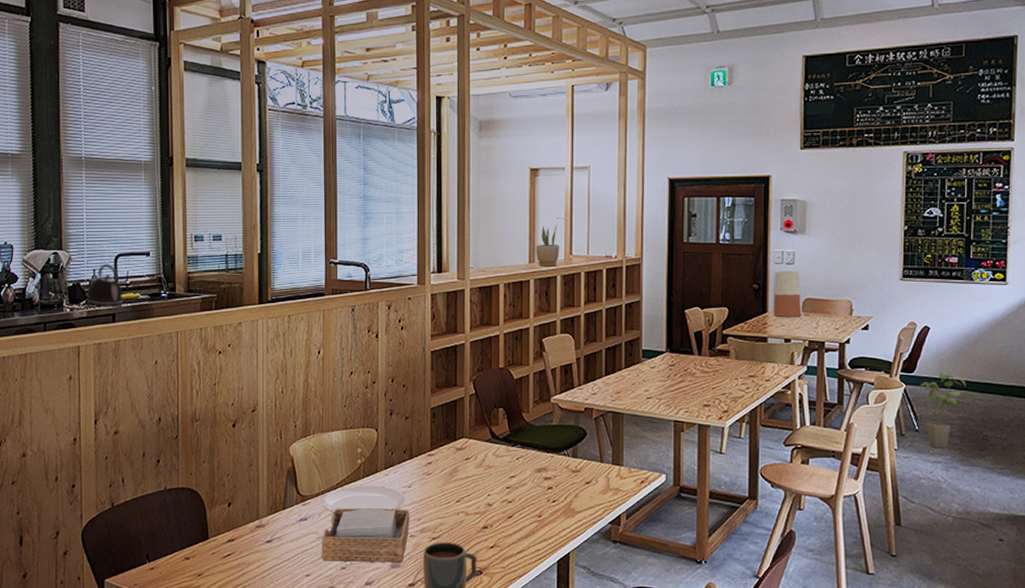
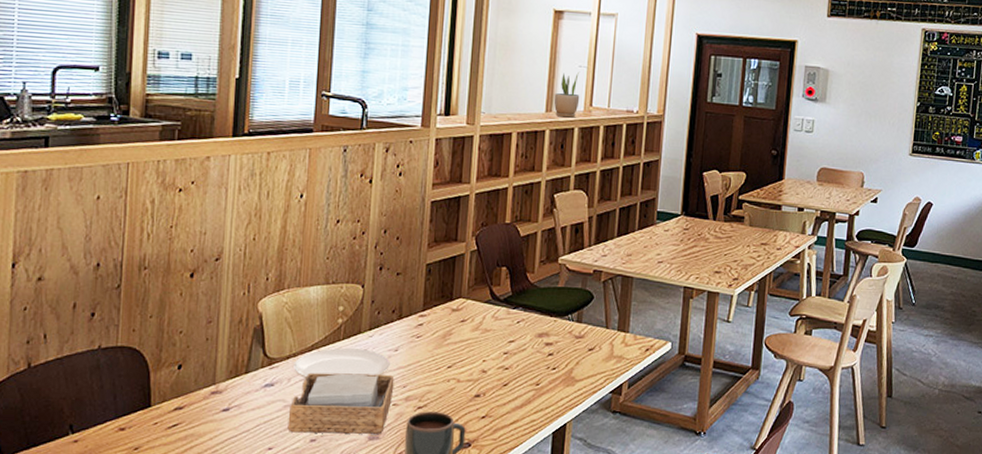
kettle: present [87,264,123,307] -> none [12,76,61,129]
vase: present [773,271,802,318] -> none [788,138,817,187]
house plant: present [920,371,966,449] -> none [919,247,961,323]

